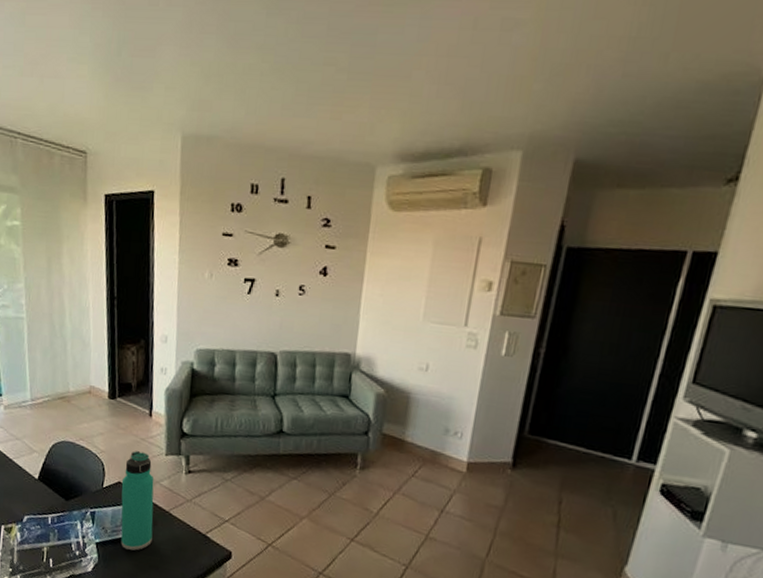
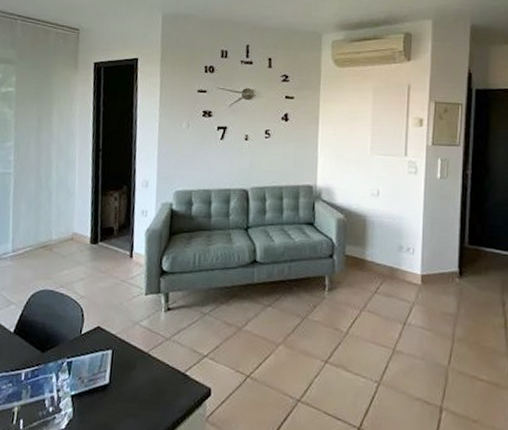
thermos bottle: present [121,451,154,551] -> none [97,293,134,399]

